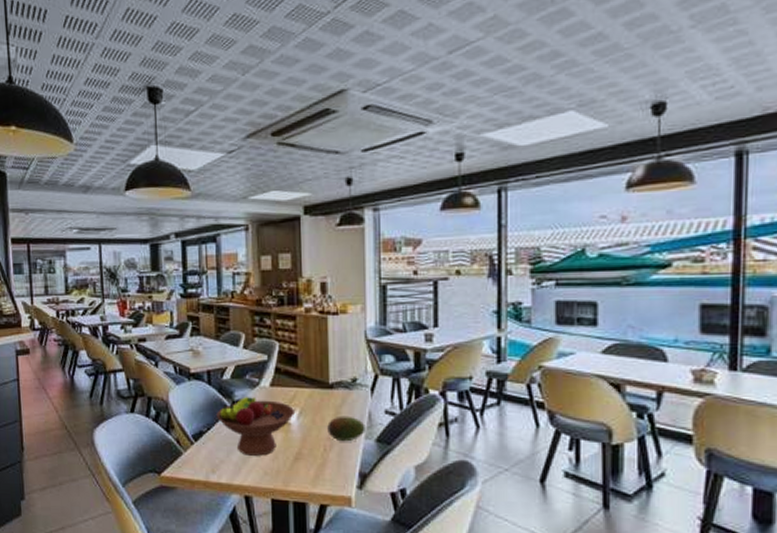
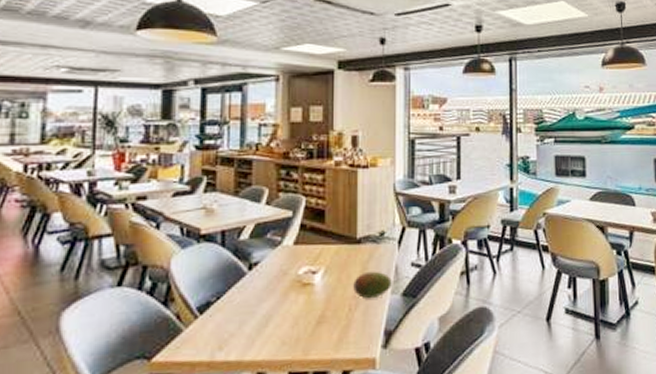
fruit bowl: present [217,396,294,456] -> none [229,257,319,325]

